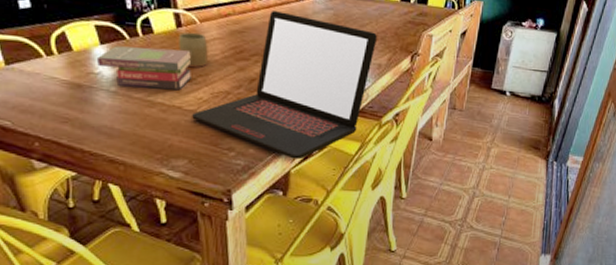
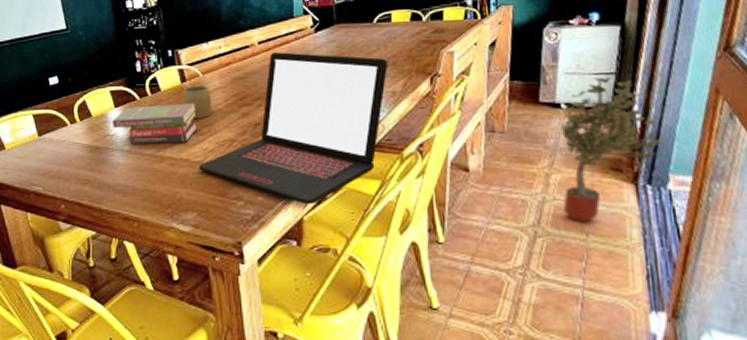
potted tree: none [496,73,570,188] -> present [560,77,663,223]

